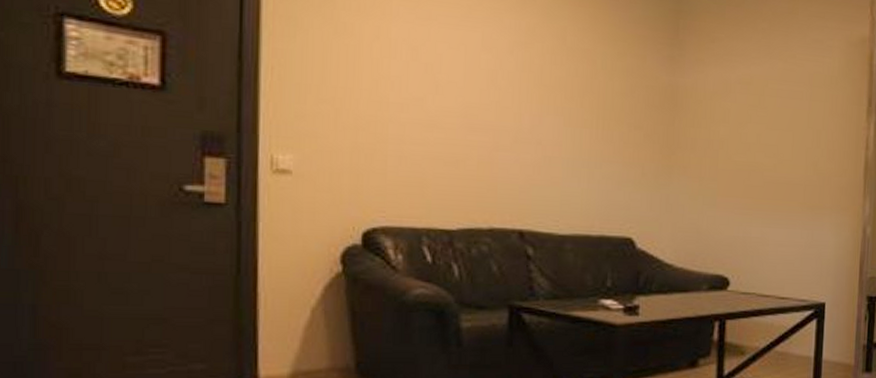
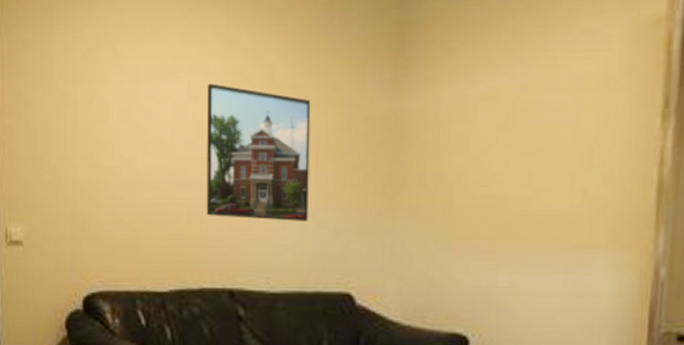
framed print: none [497,37,599,172] -> present [206,83,311,221]

